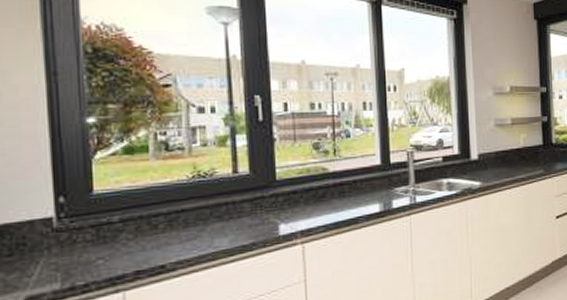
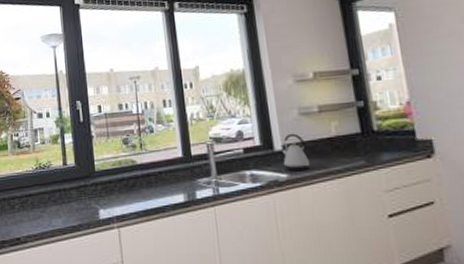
kettle: none [477,143,501,180] -> present [281,133,311,172]

